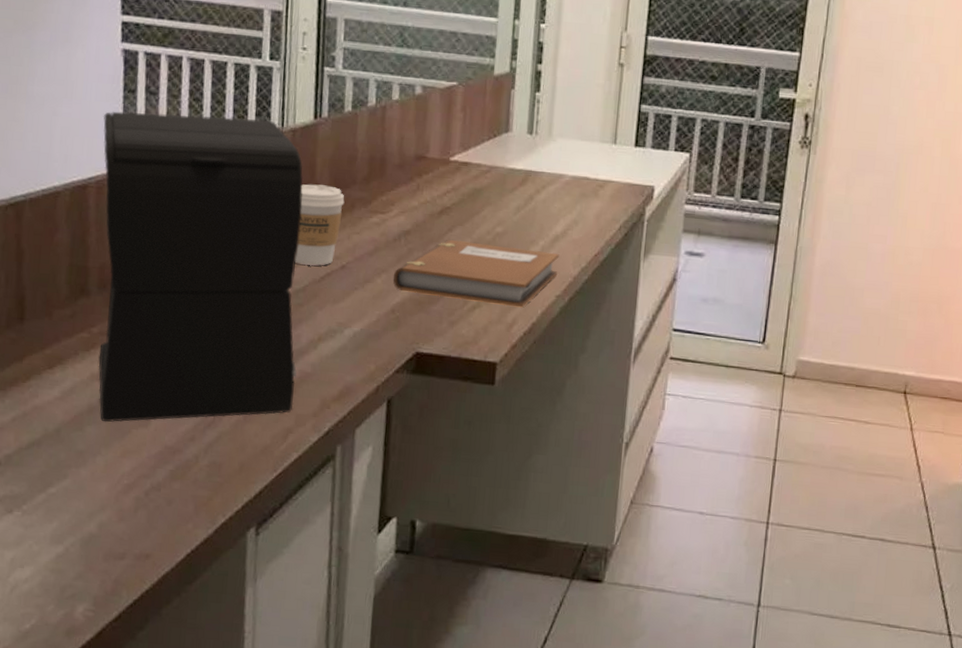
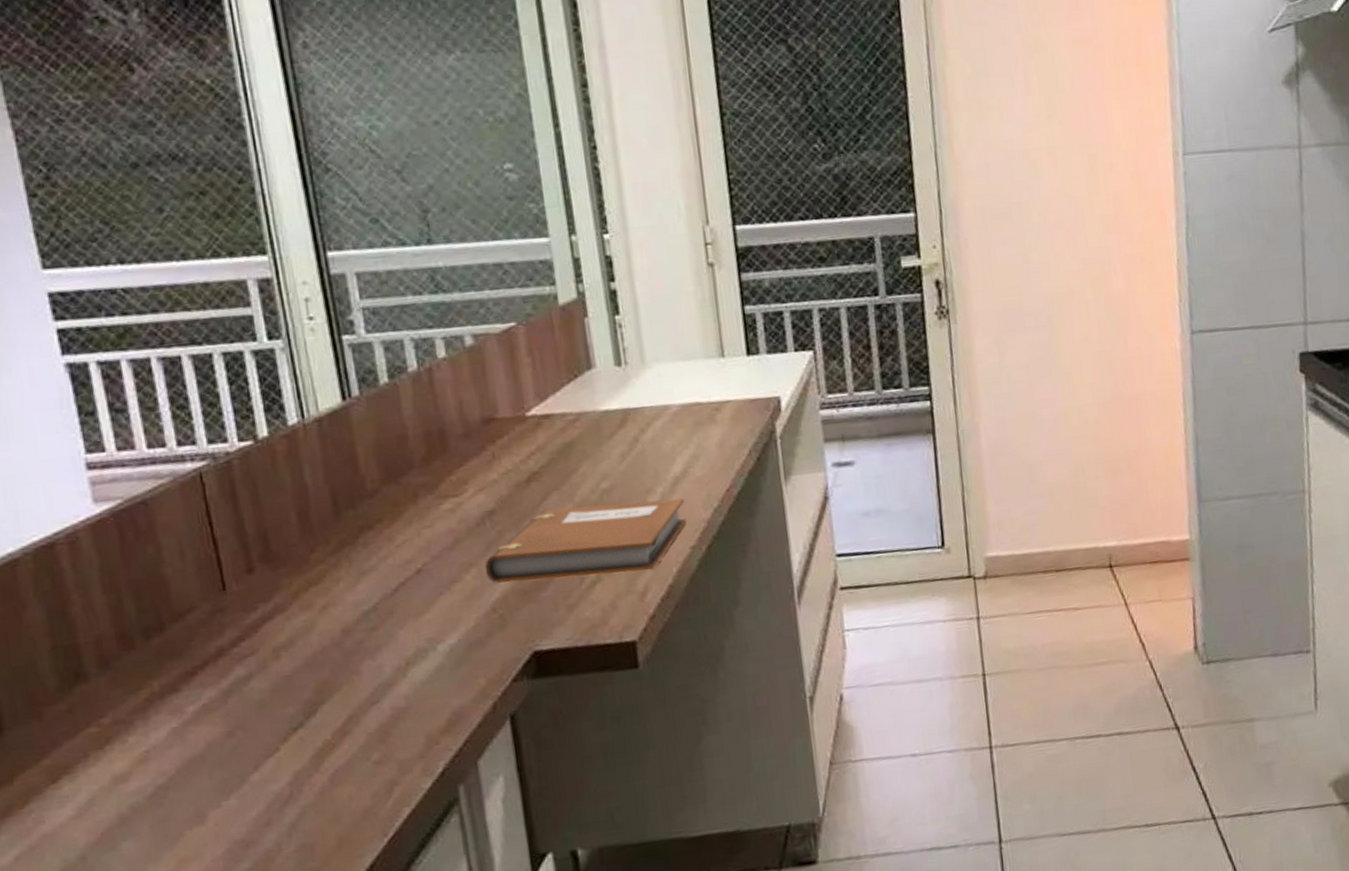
coffee maker: present [98,111,304,423] -> none [57,413,393,832]
coffee cup: present [294,184,345,266] -> none [344,477,406,580]

